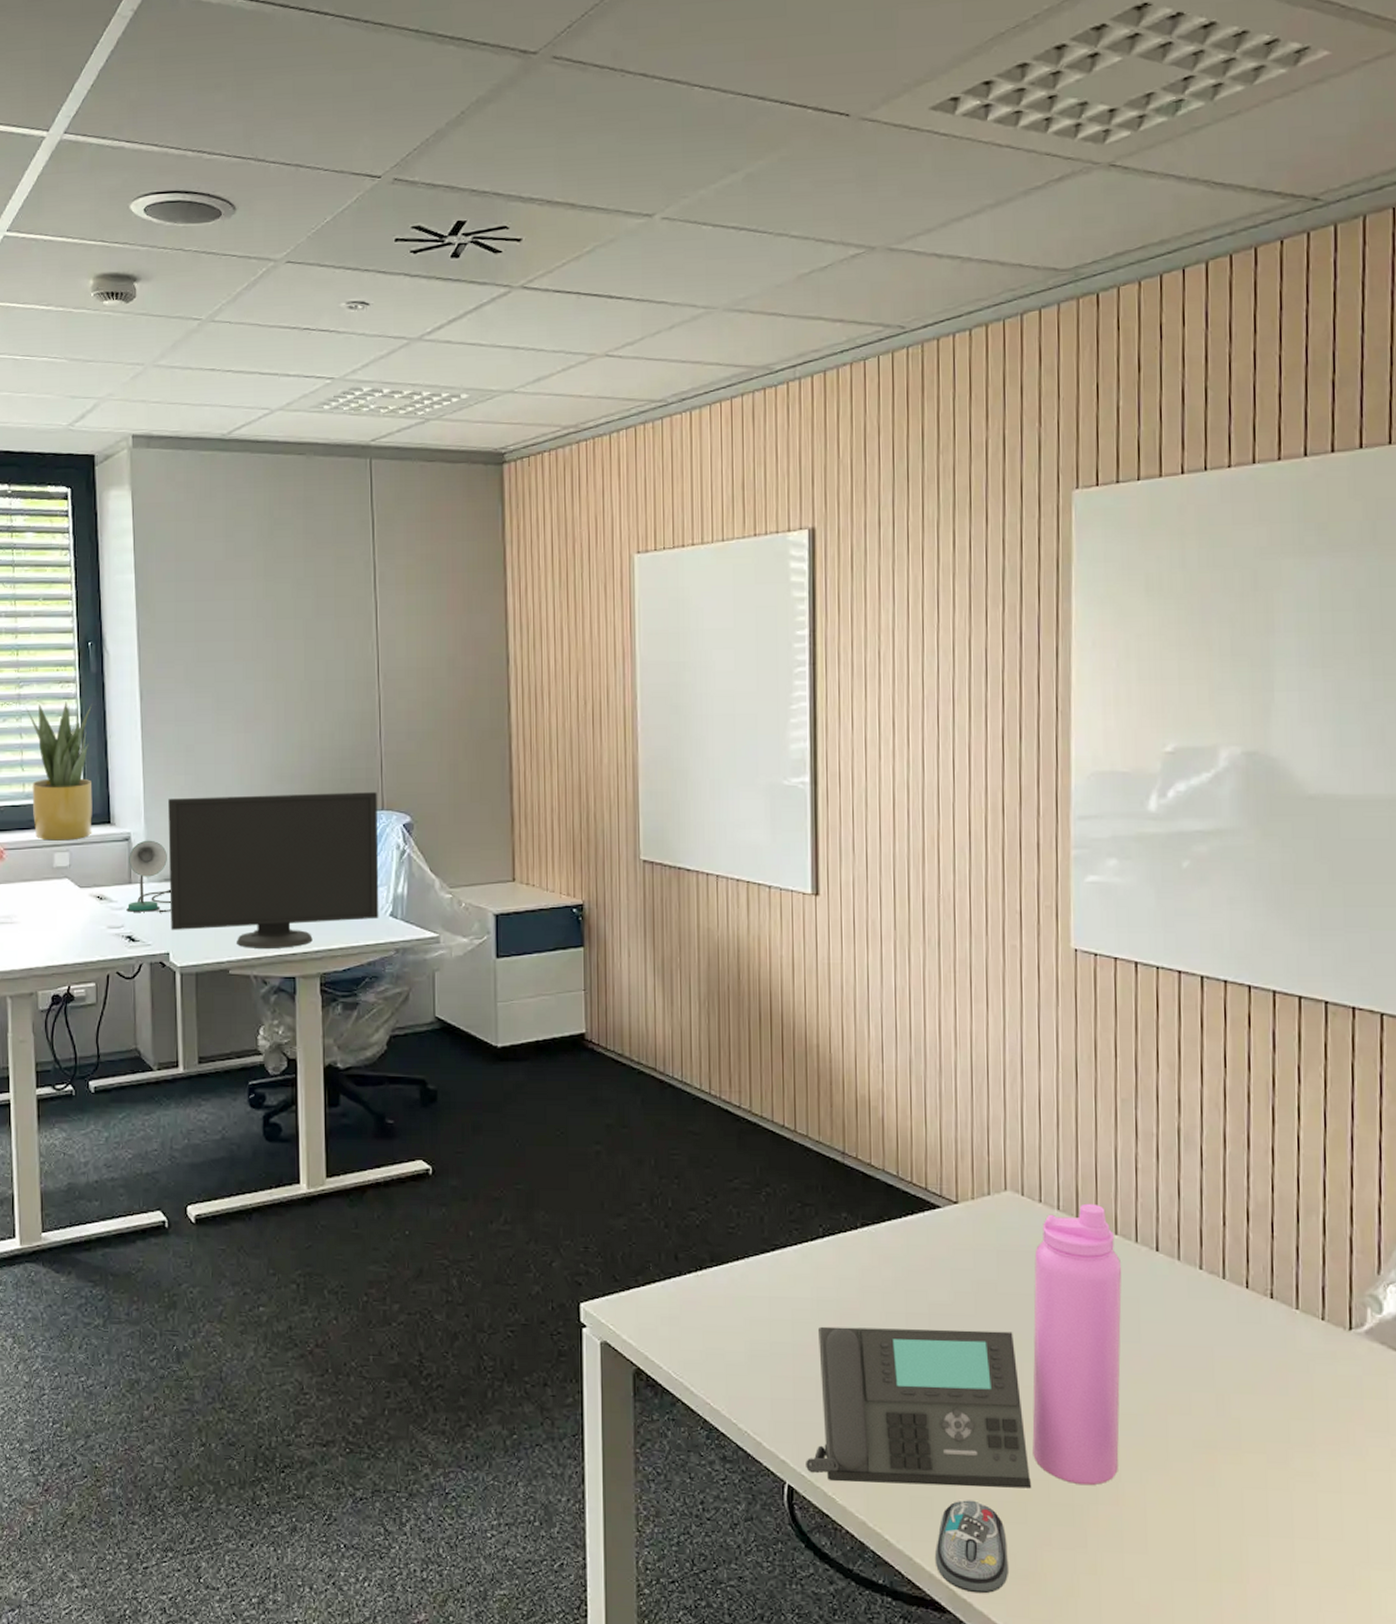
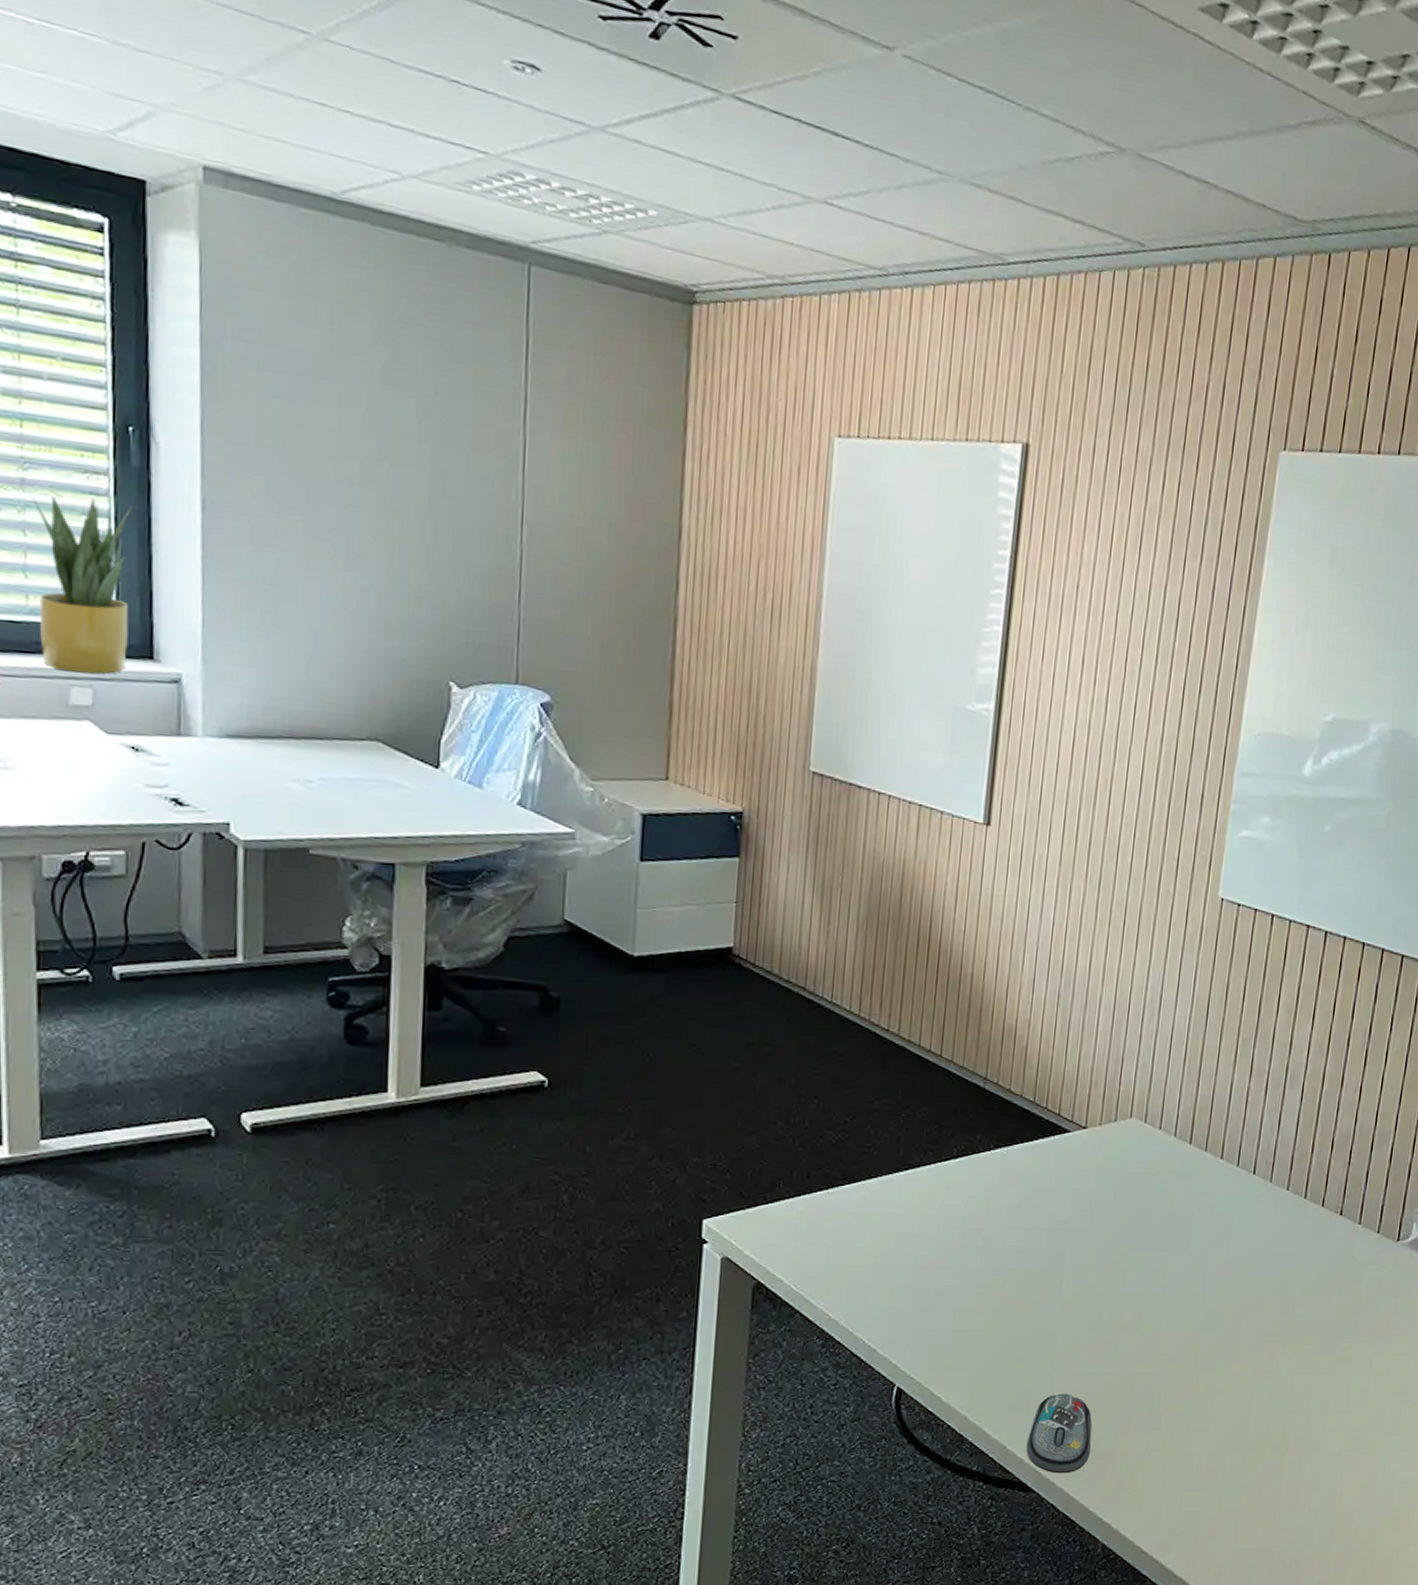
desk lamp: present [126,840,172,913] -> none [172,685,236,776]
computer monitor: present [168,792,379,948] -> none [233,638,511,830]
phone: present [806,1326,1031,1489] -> none [916,1241,1121,1382]
water bottle: present [1032,1203,1122,1486] -> none [1124,1131,1223,1377]

